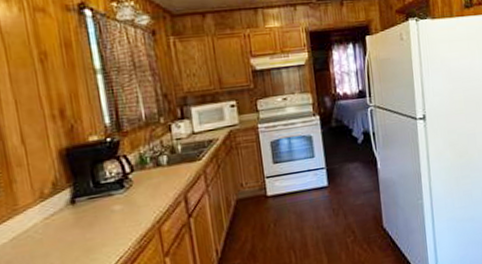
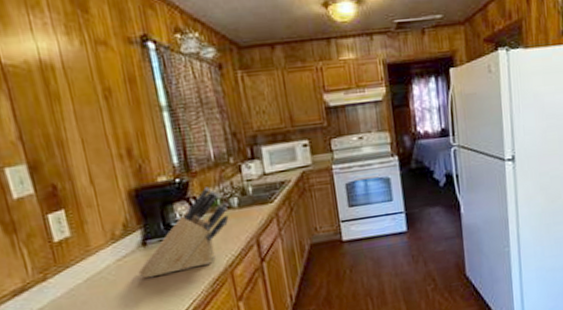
knife block: none [65,145,158,236] -> present [138,186,229,278]

